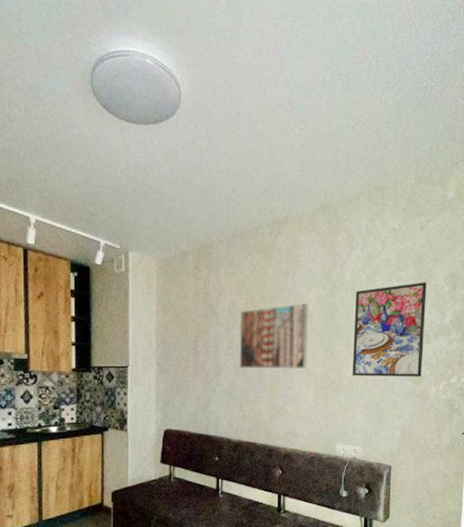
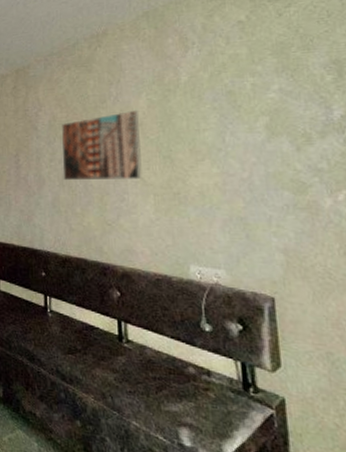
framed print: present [352,282,427,377] -> none [197,73,306,186]

